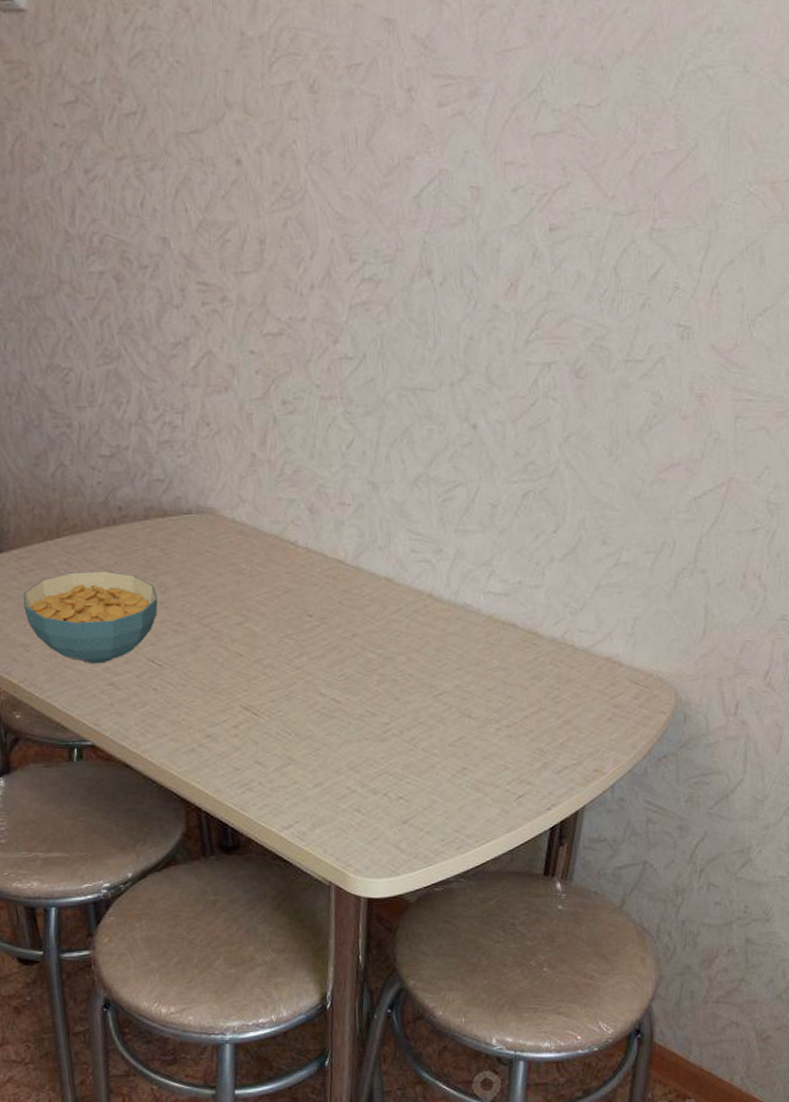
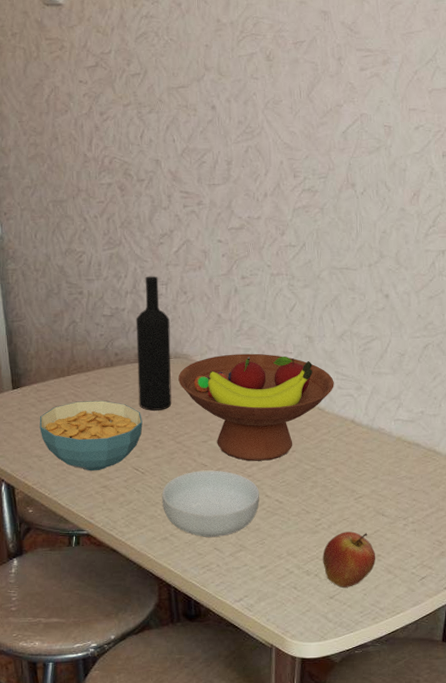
wine bottle: none [143,401,195,584] -> present [135,276,172,411]
cereal bowl: none [185,661,311,748] -> present [161,470,259,537]
fruit bowl: none [202,506,406,649] -> present [178,353,334,461]
apple: none [393,738,460,810] -> present [323,531,375,588]

